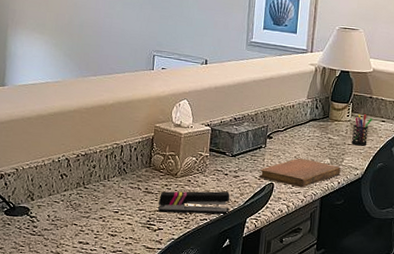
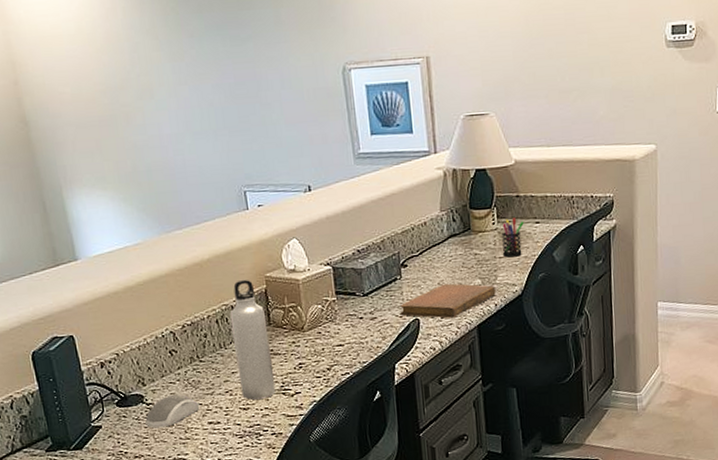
computer mouse: none [25,212,76,240] -> present [145,394,200,429]
water bottle: none [113,125,148,229] -> present [229,279,276,400]
stapler: present [158,191,230,214] -> none [288,337,373,374]

